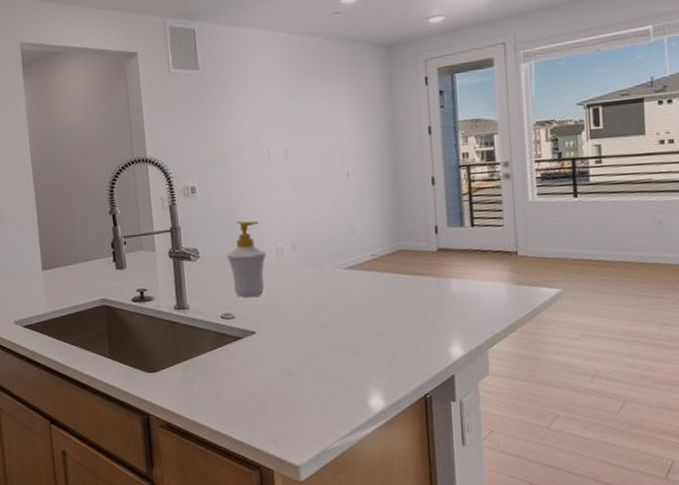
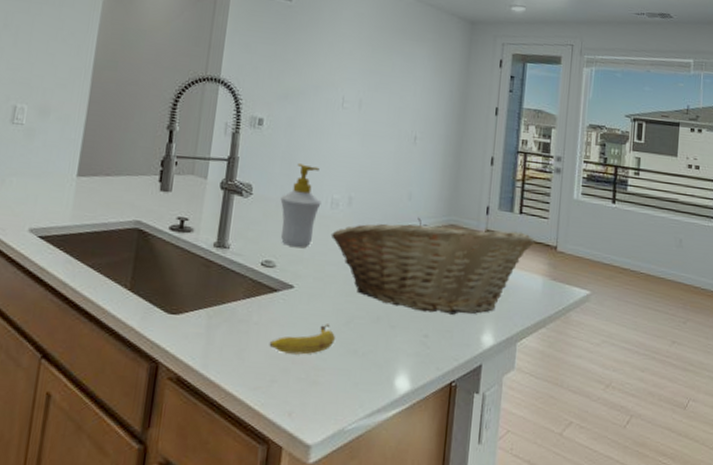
banana: none [243,360,304,391] -> present [269,324,335,355]
fruit basket: none [281,244,492,336] -> present [330,217,535,315]

